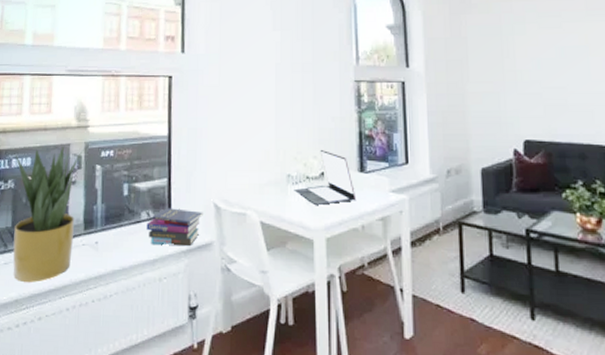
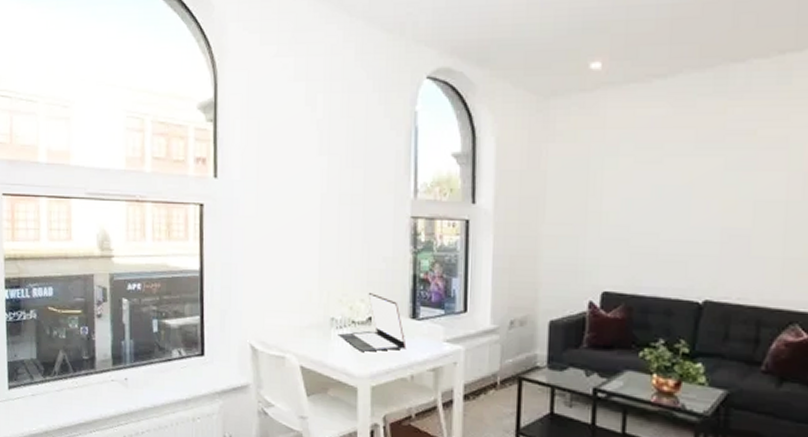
planter: present [13,147,84,282] -> none [35,278,109,415]
books: present [146,208,203,245] -> none [178,347,239,387]

